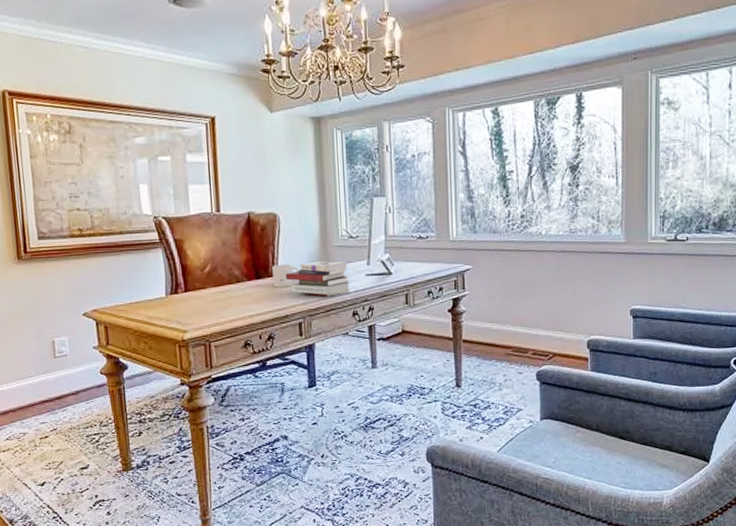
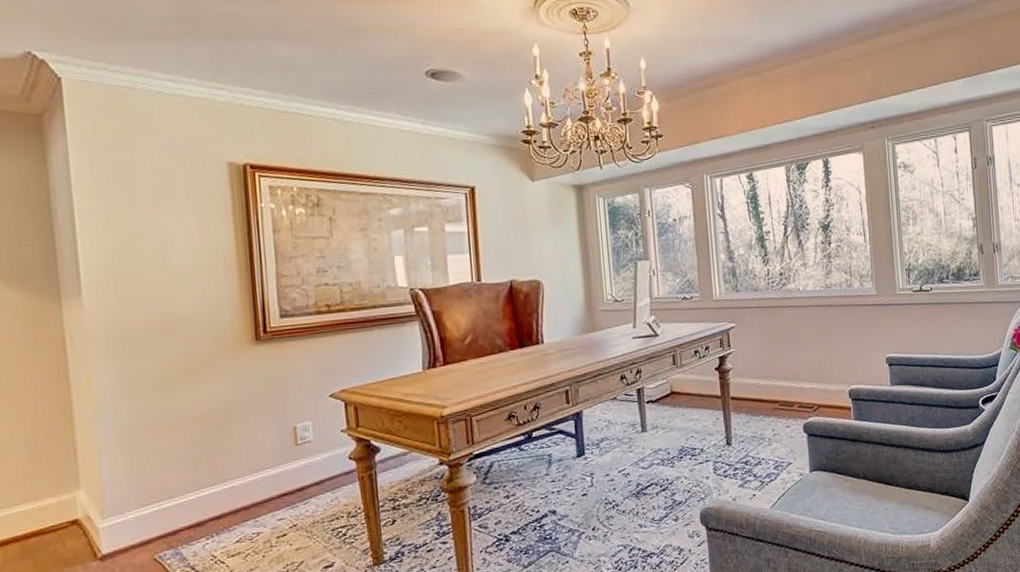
mug: present [271,264,299,288] -> none [535,331,565,356]
books: present [285,261,350,297] -> none [550,325,617,363]

